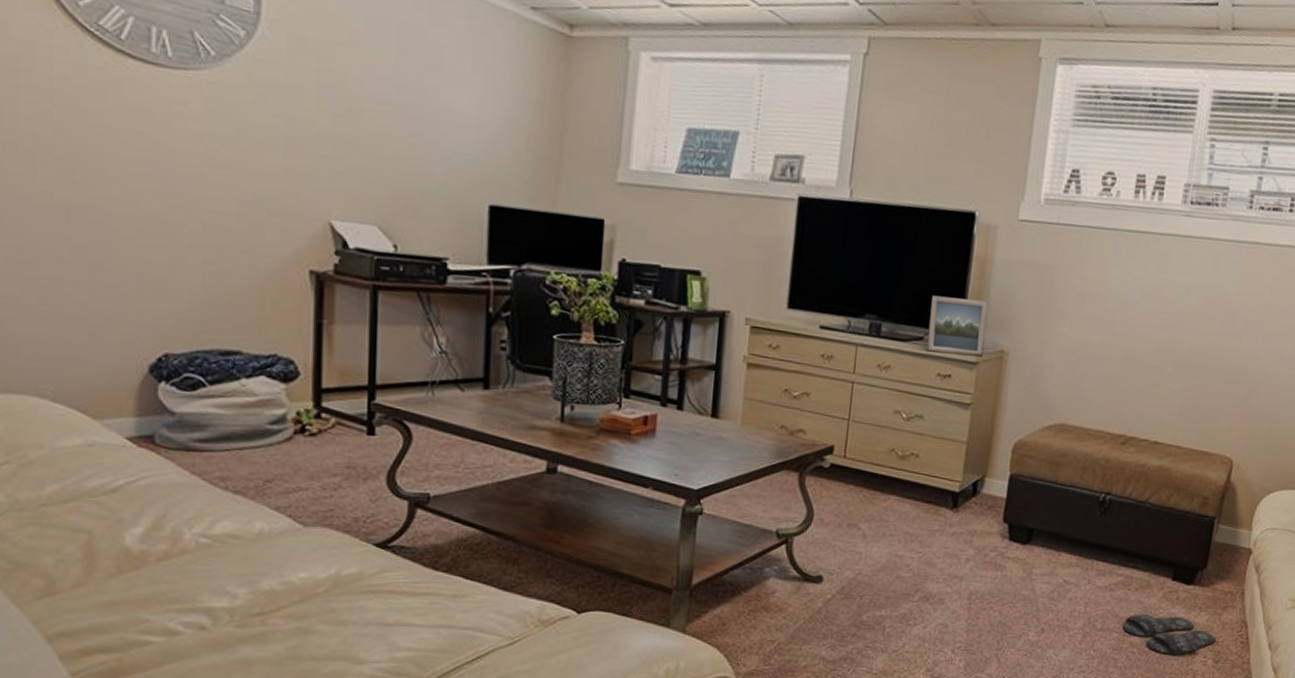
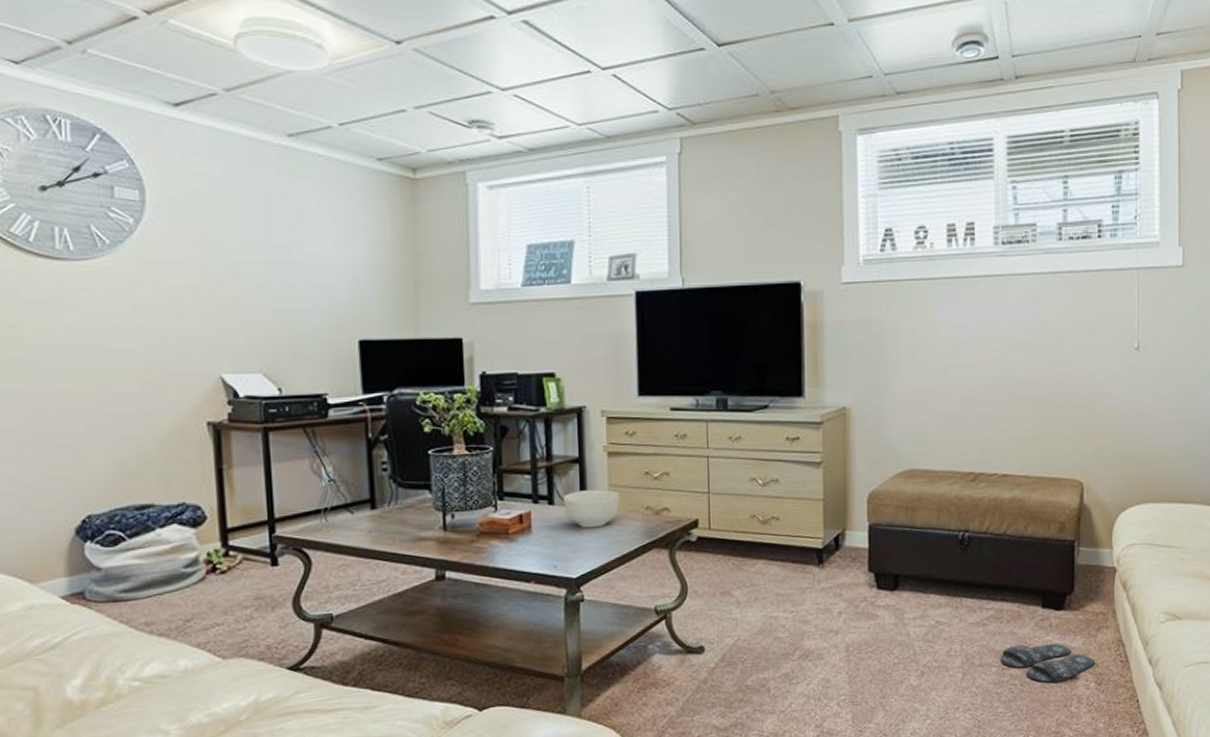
bowl: none [693,399,757,441] -> present [563,489,622,528]
picture frame: present [926,295,988,357] -> none [771,363,826,418]

